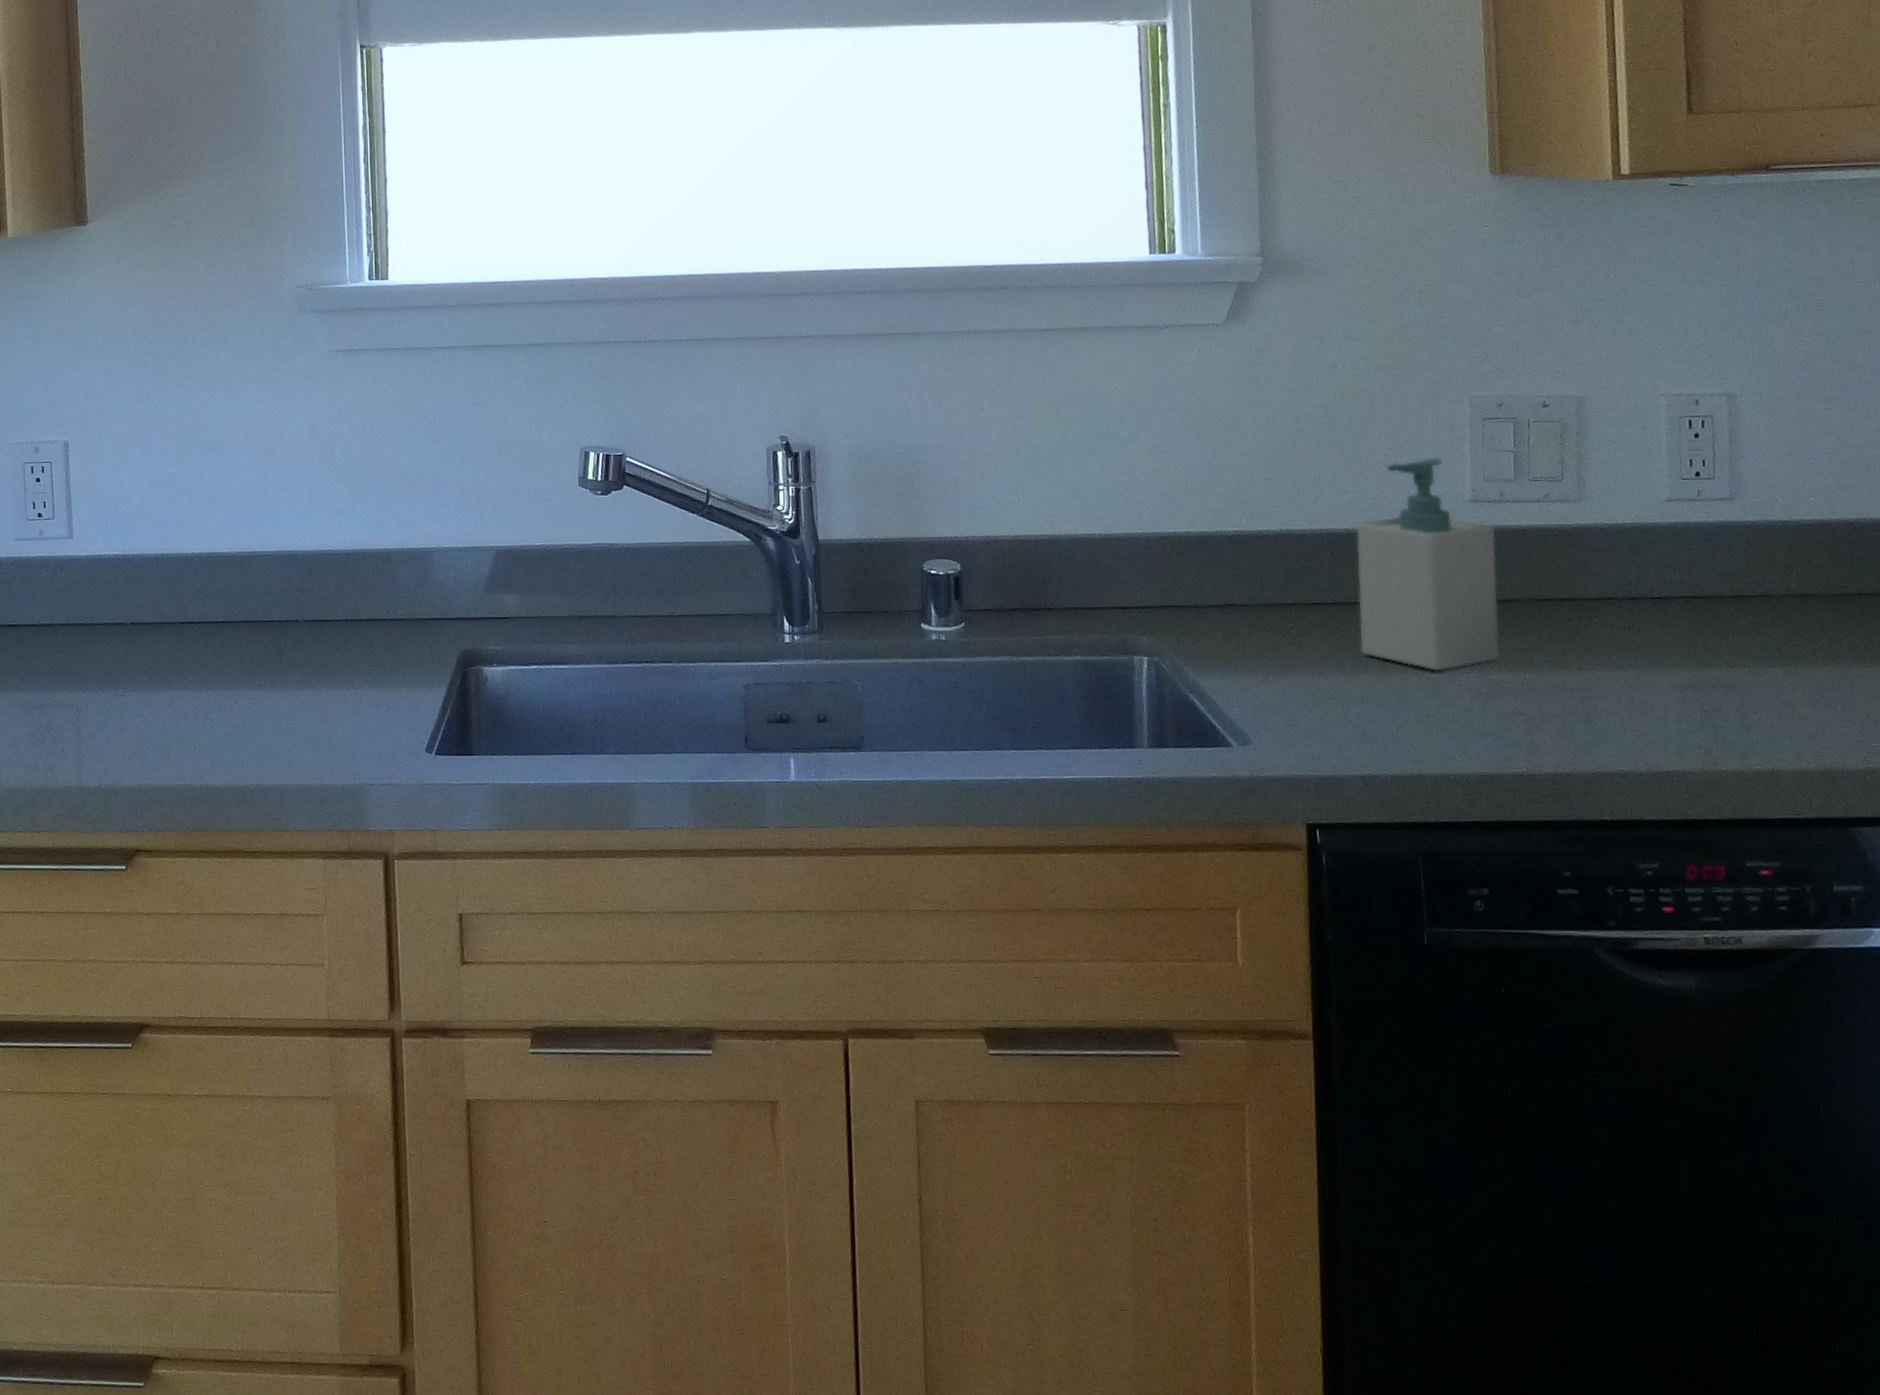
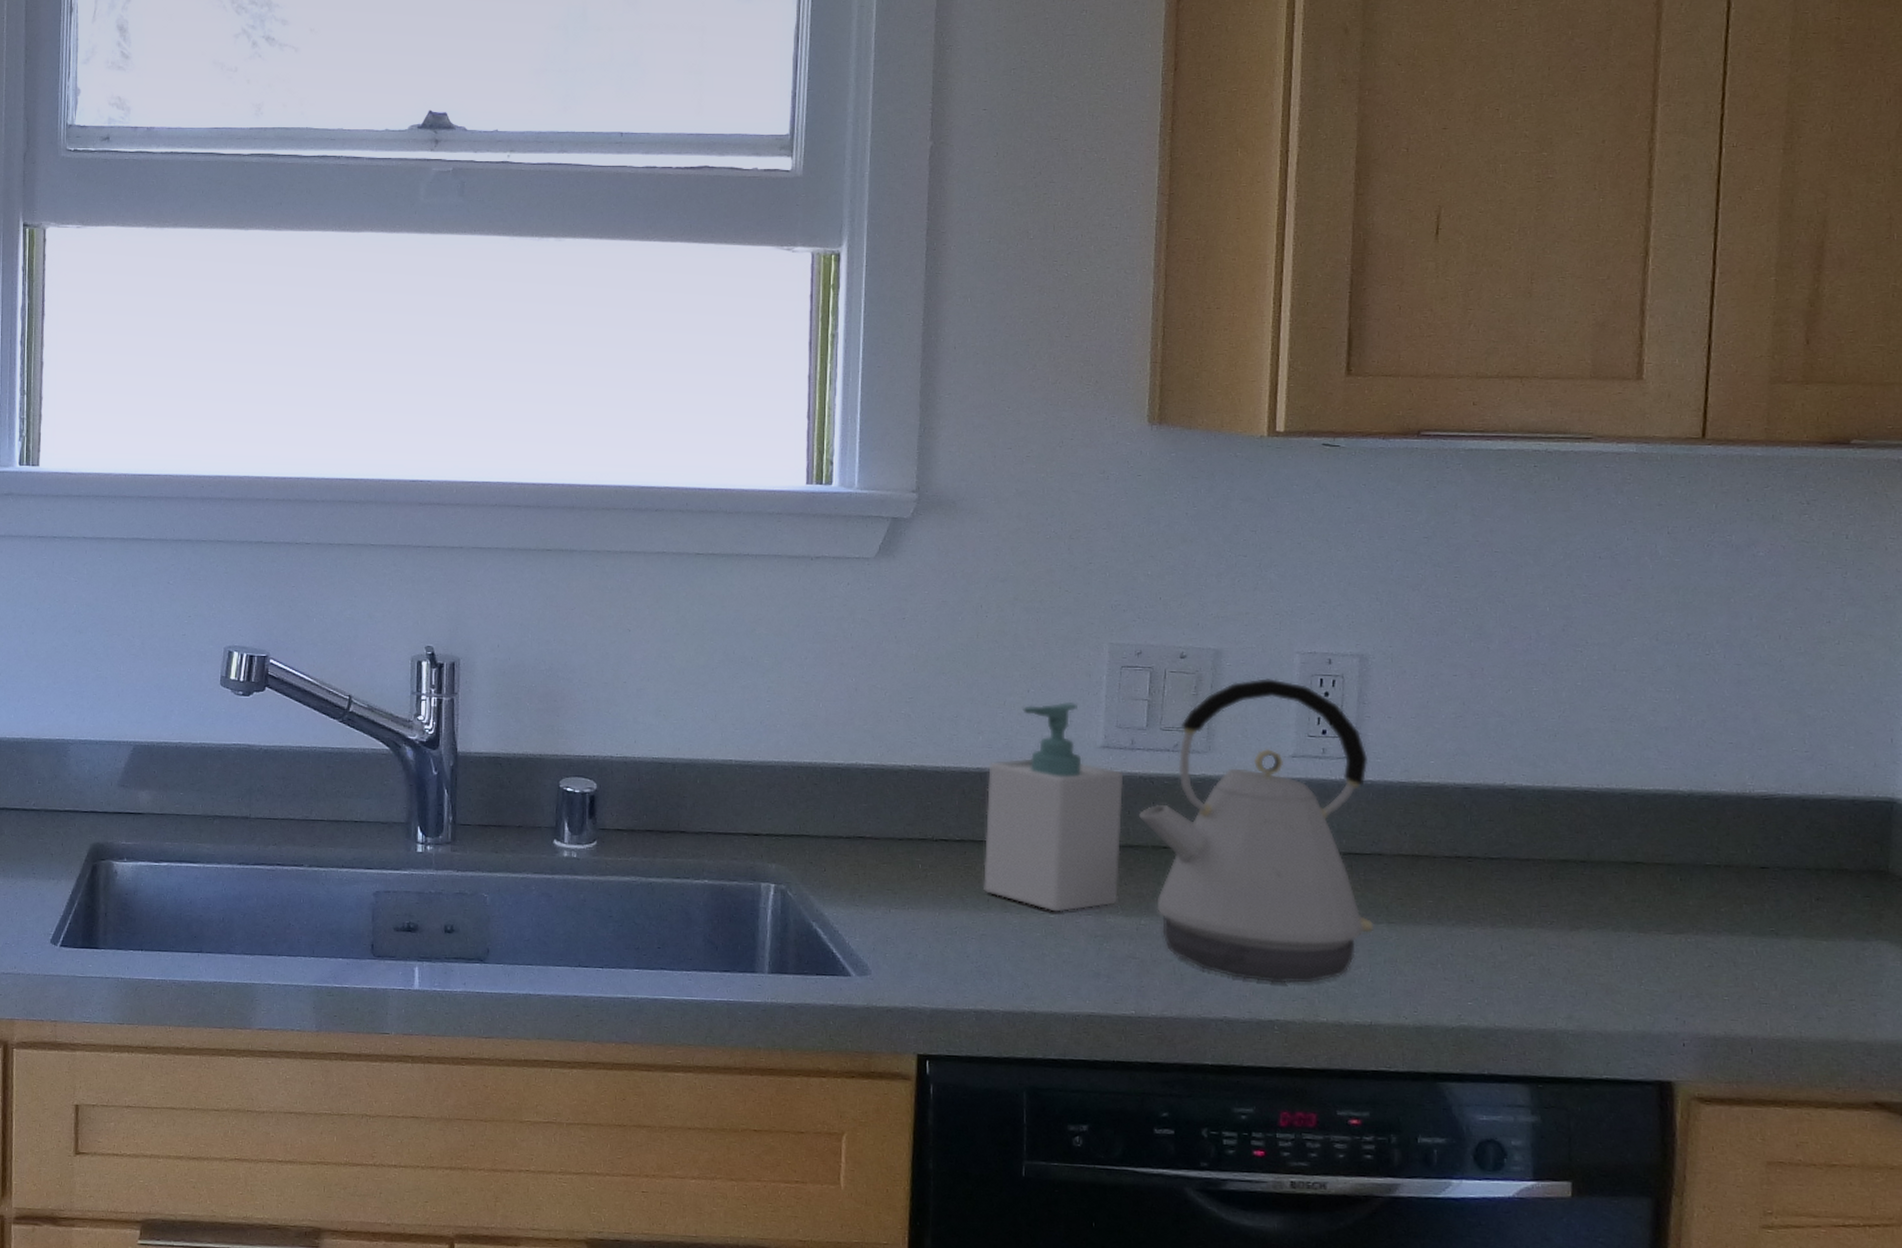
kettle: none [1513,423,1768,733] -> present [1138,678,1375,984]

